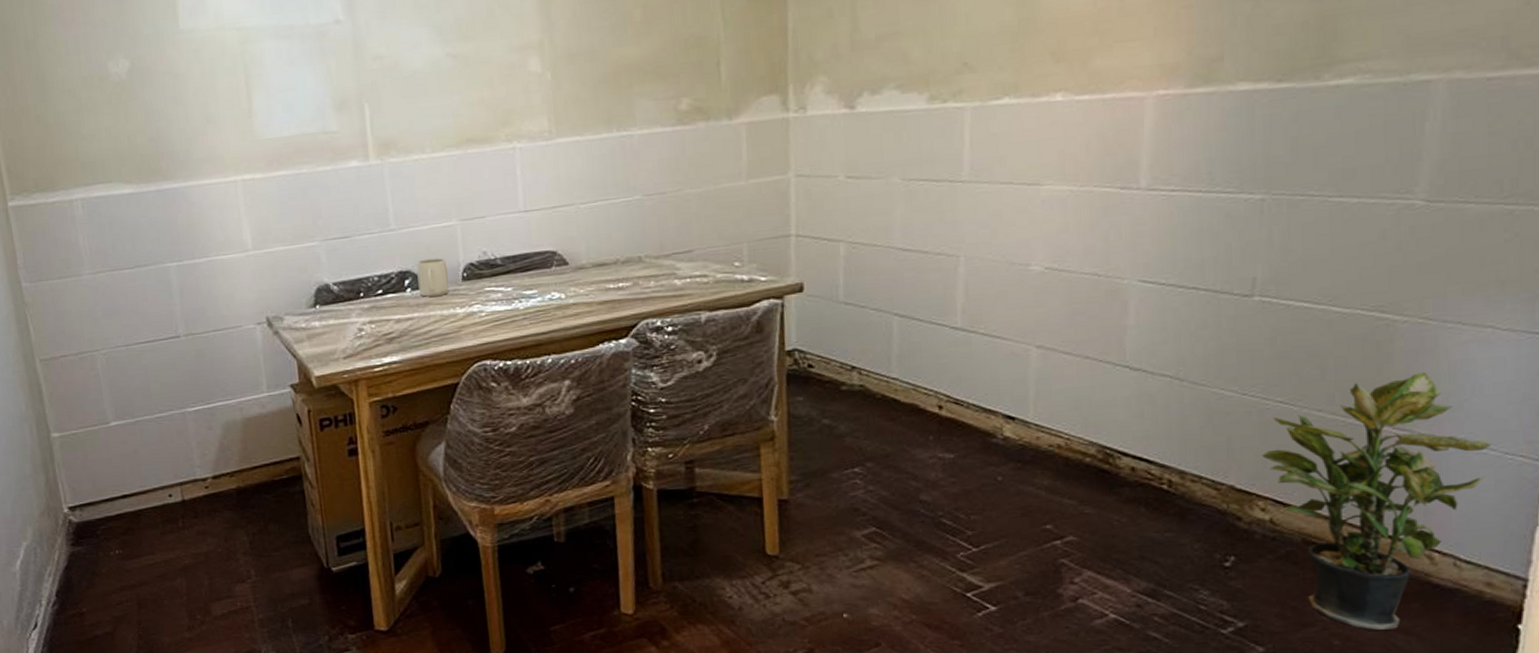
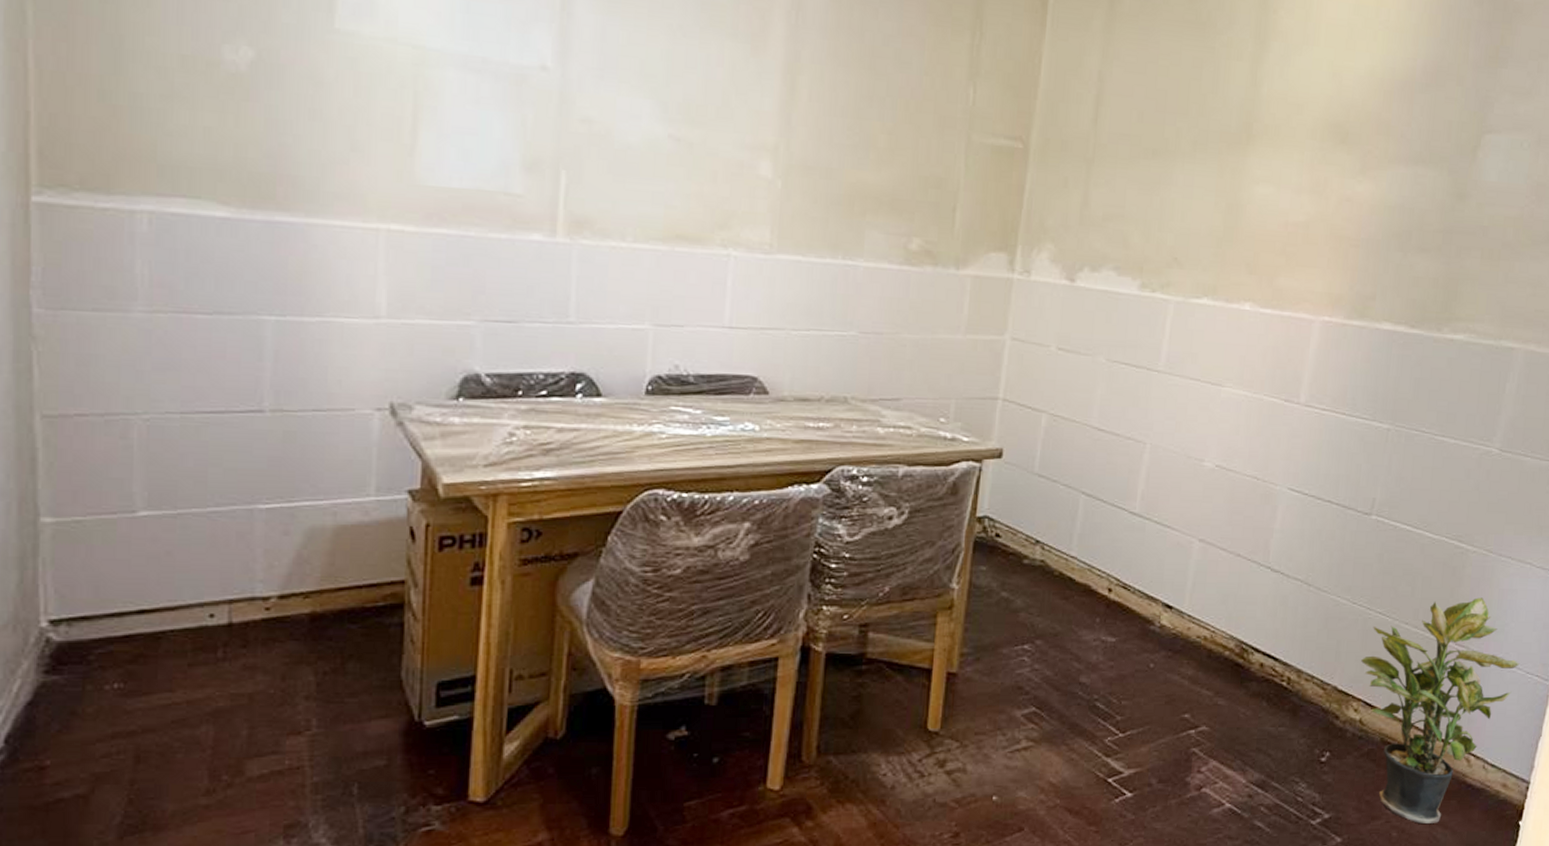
mug: present [416,257,449,297] -> none [592,362,631,408]

